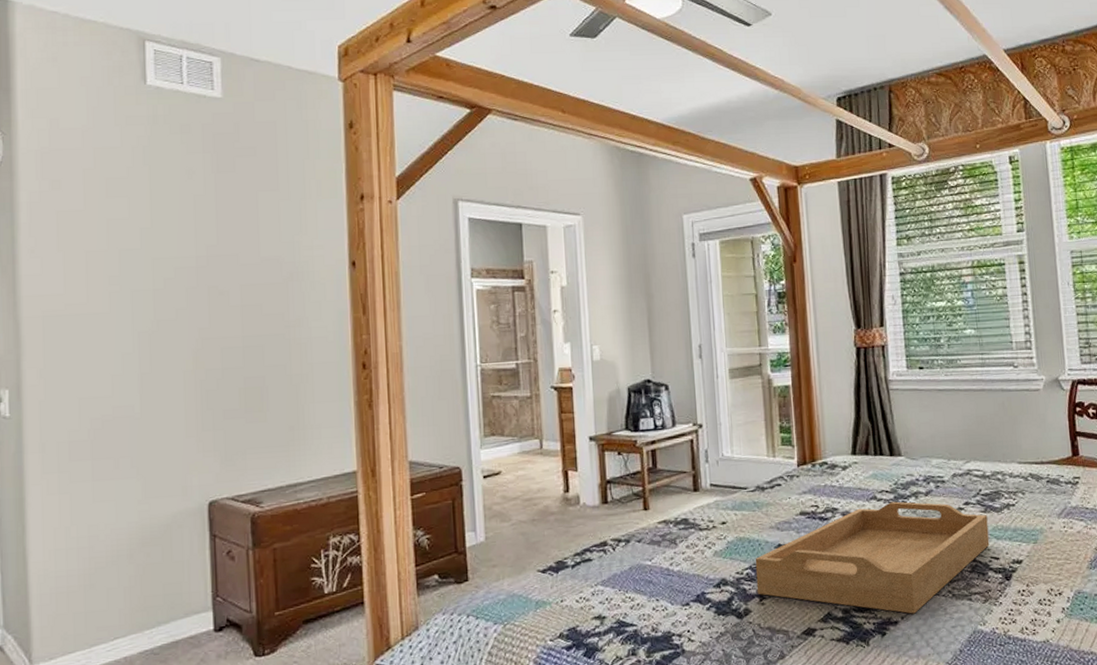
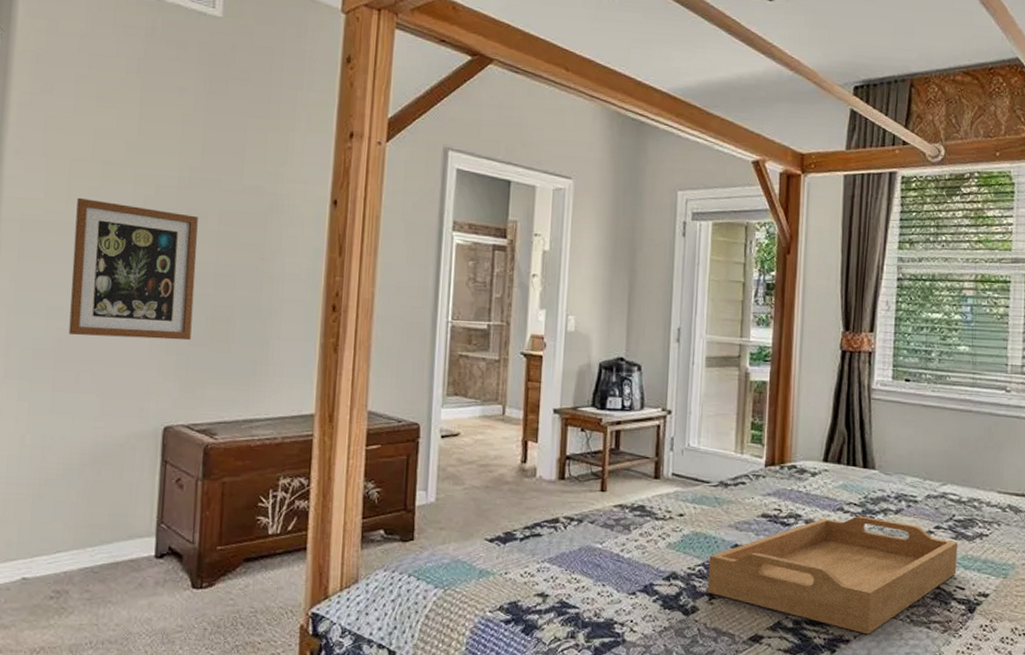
wall art: none [97,288,226,423] -> present [68,197,198,341]

